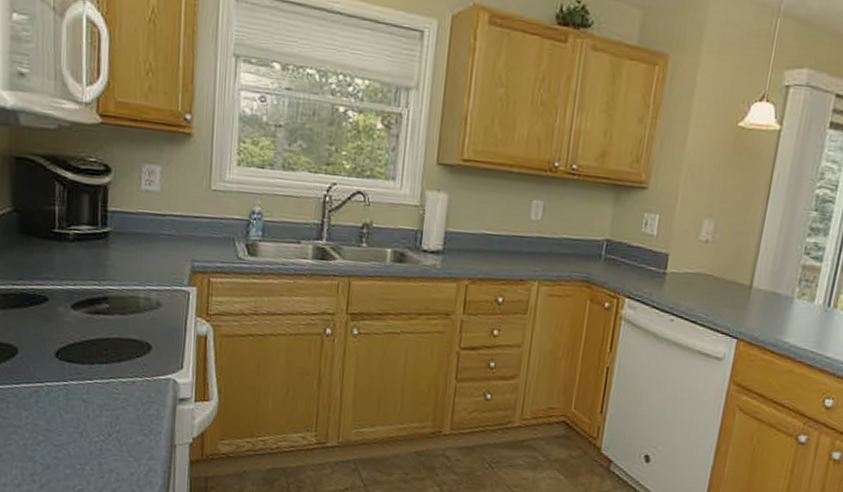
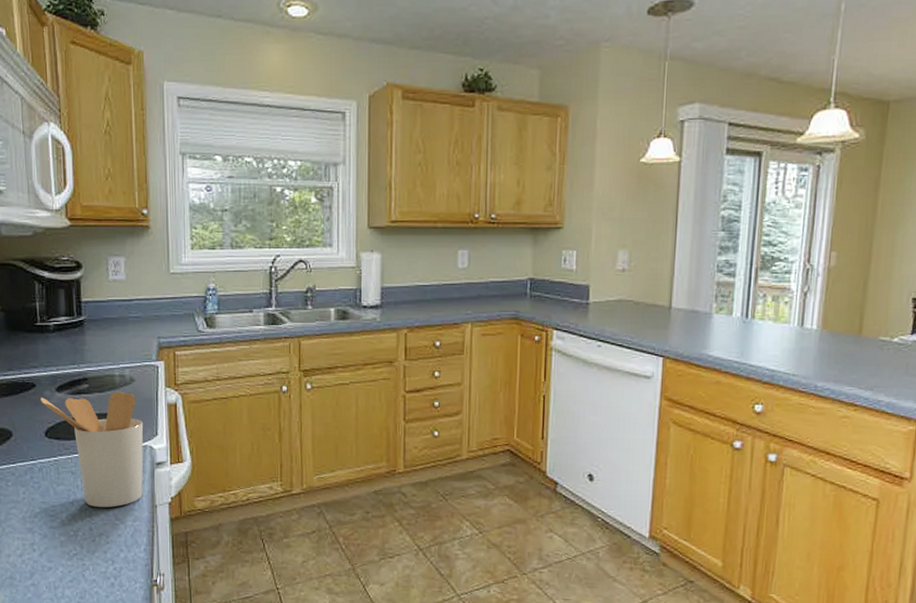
utensil holder: none [53,313,168,443] -> present [40,392,144,507]

